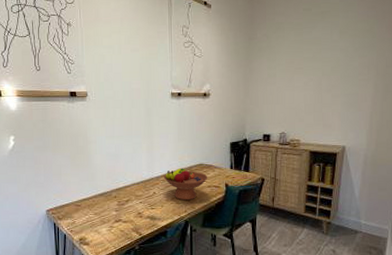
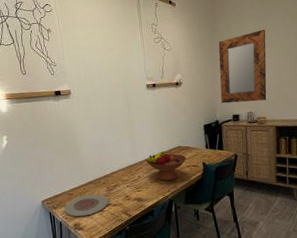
plate: none [70,208,119,231] -> present [64,194,109,217]
home mirror: none [252,42,309,122] -> present [218,29,267,104]

